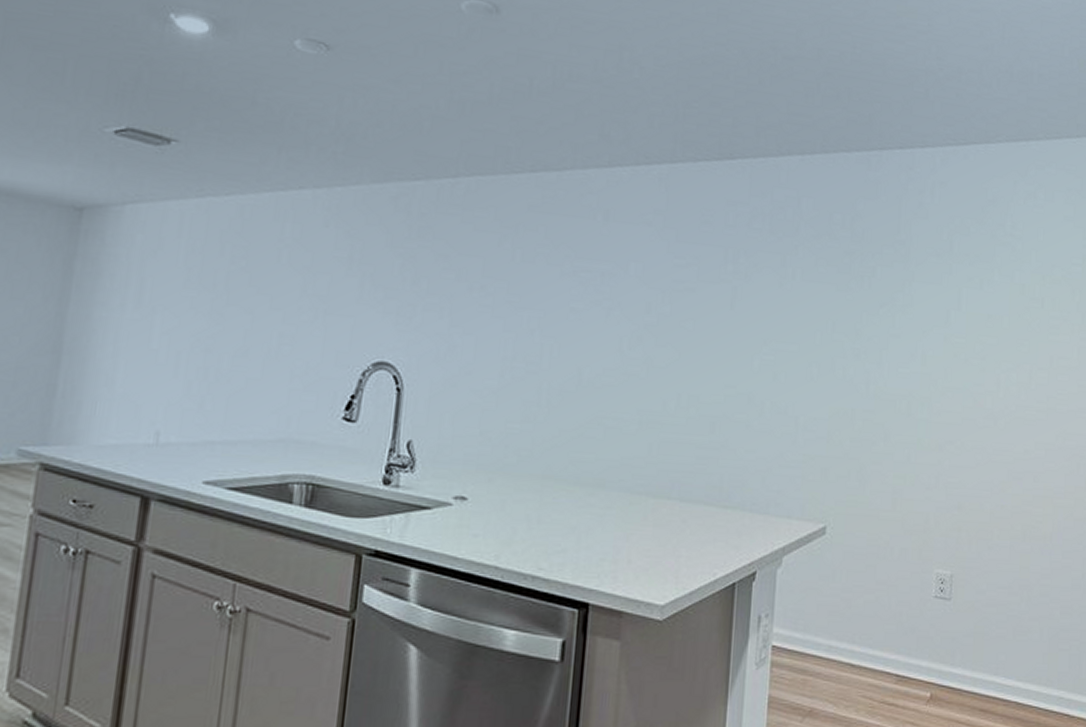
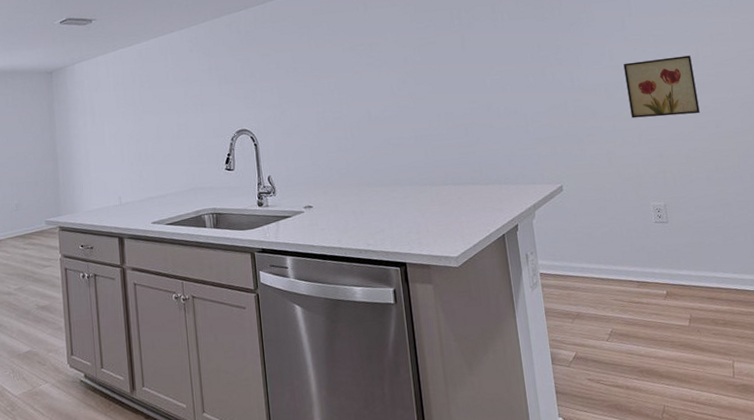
wall art: none [933,372,1022,459] -> present [623,55,700,119]

